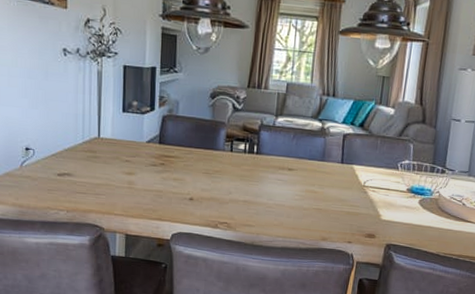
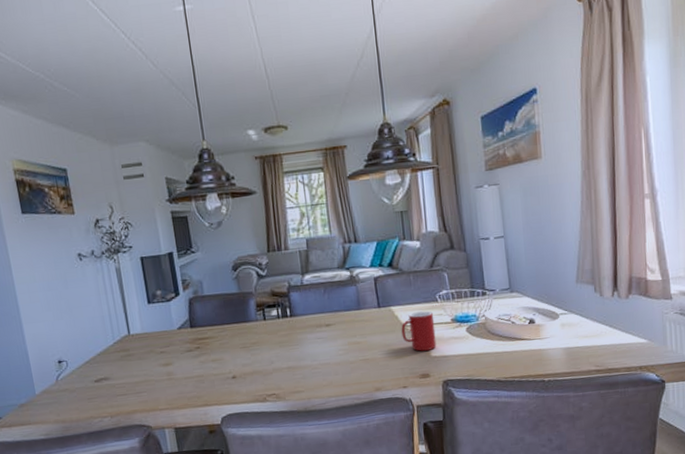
cup: none [357,175,392,214] -> present [401,311,437,351]

